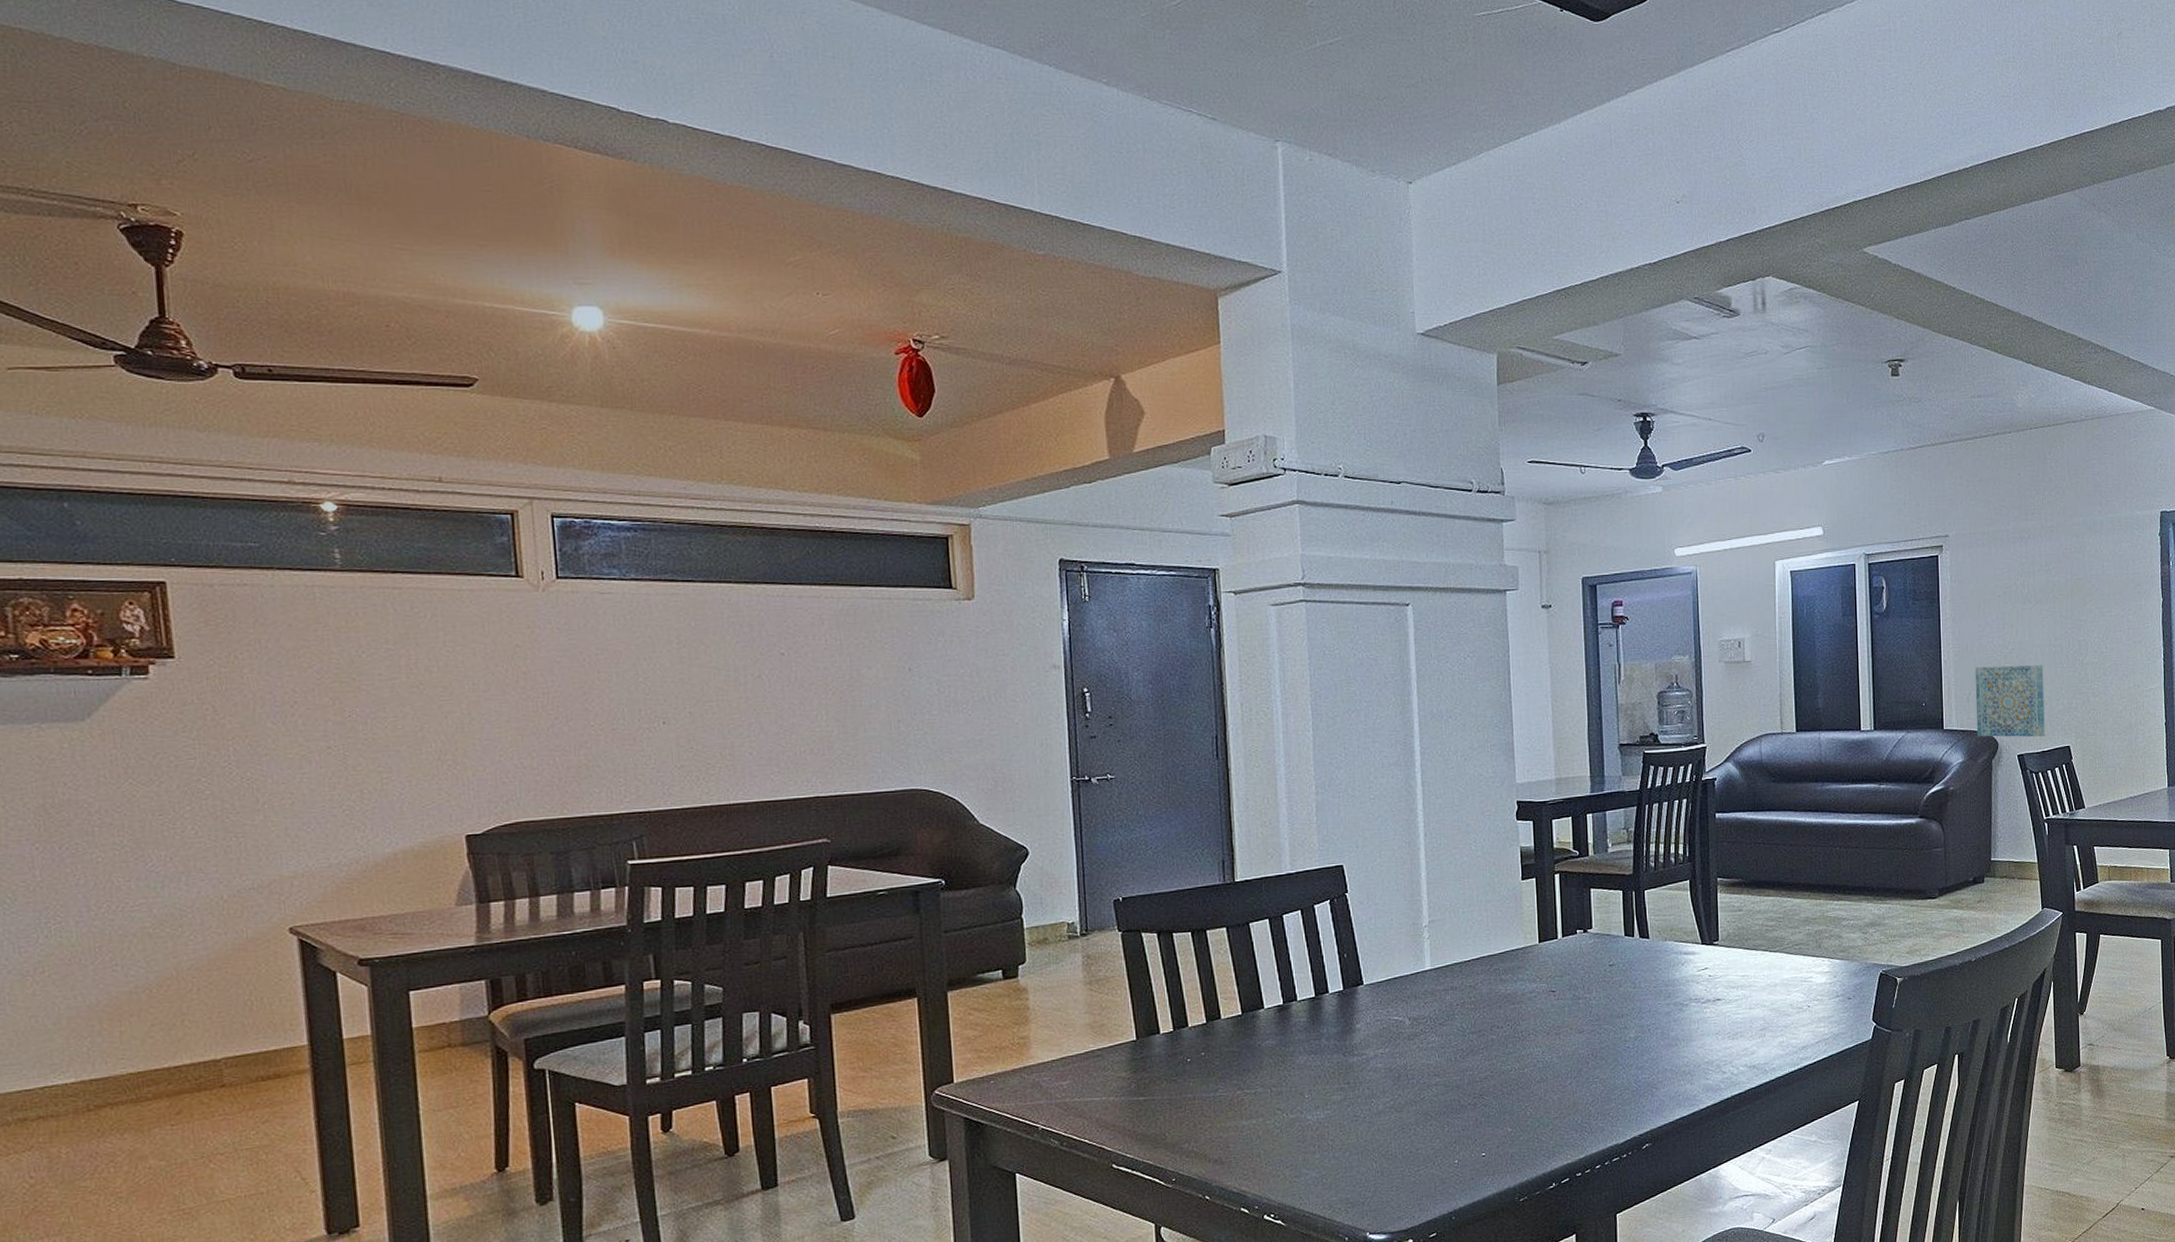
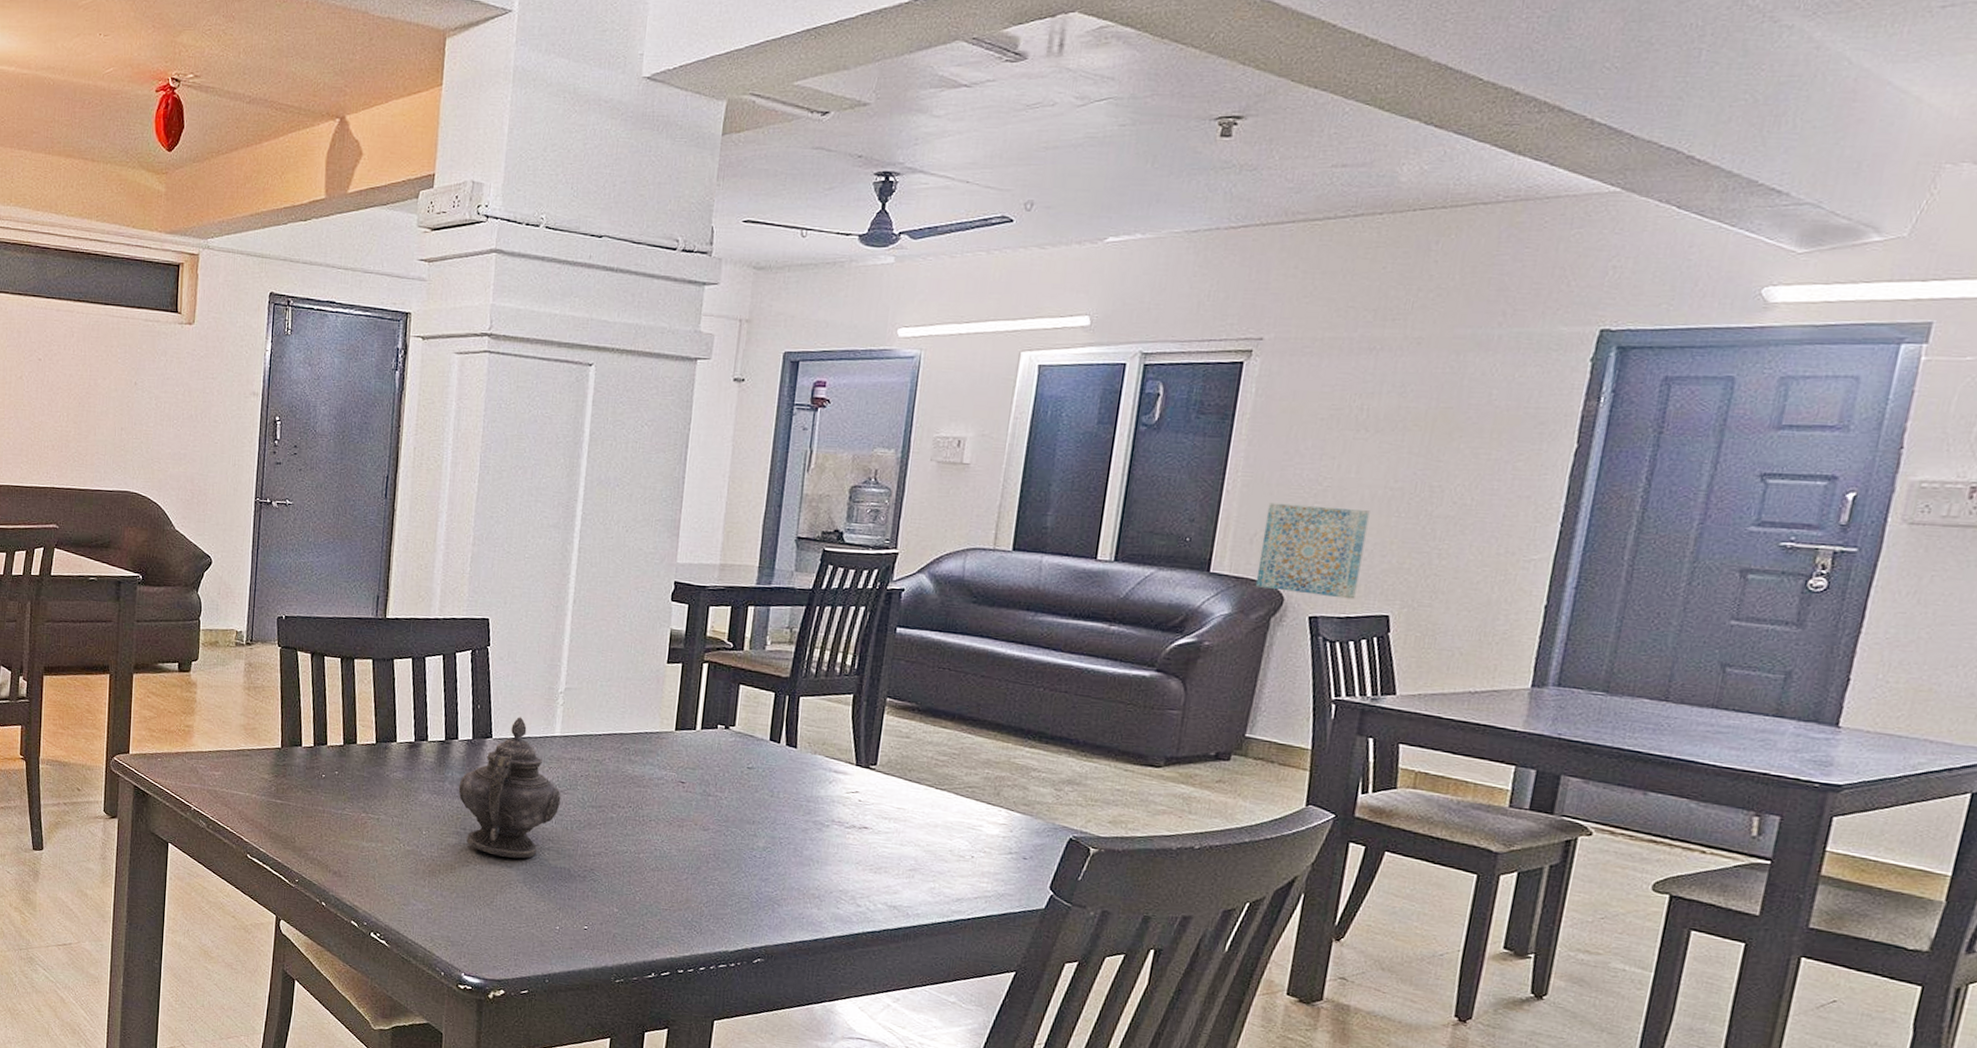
teapot: none [1336,958,1441,1103] -> present [458,717,561,859]

